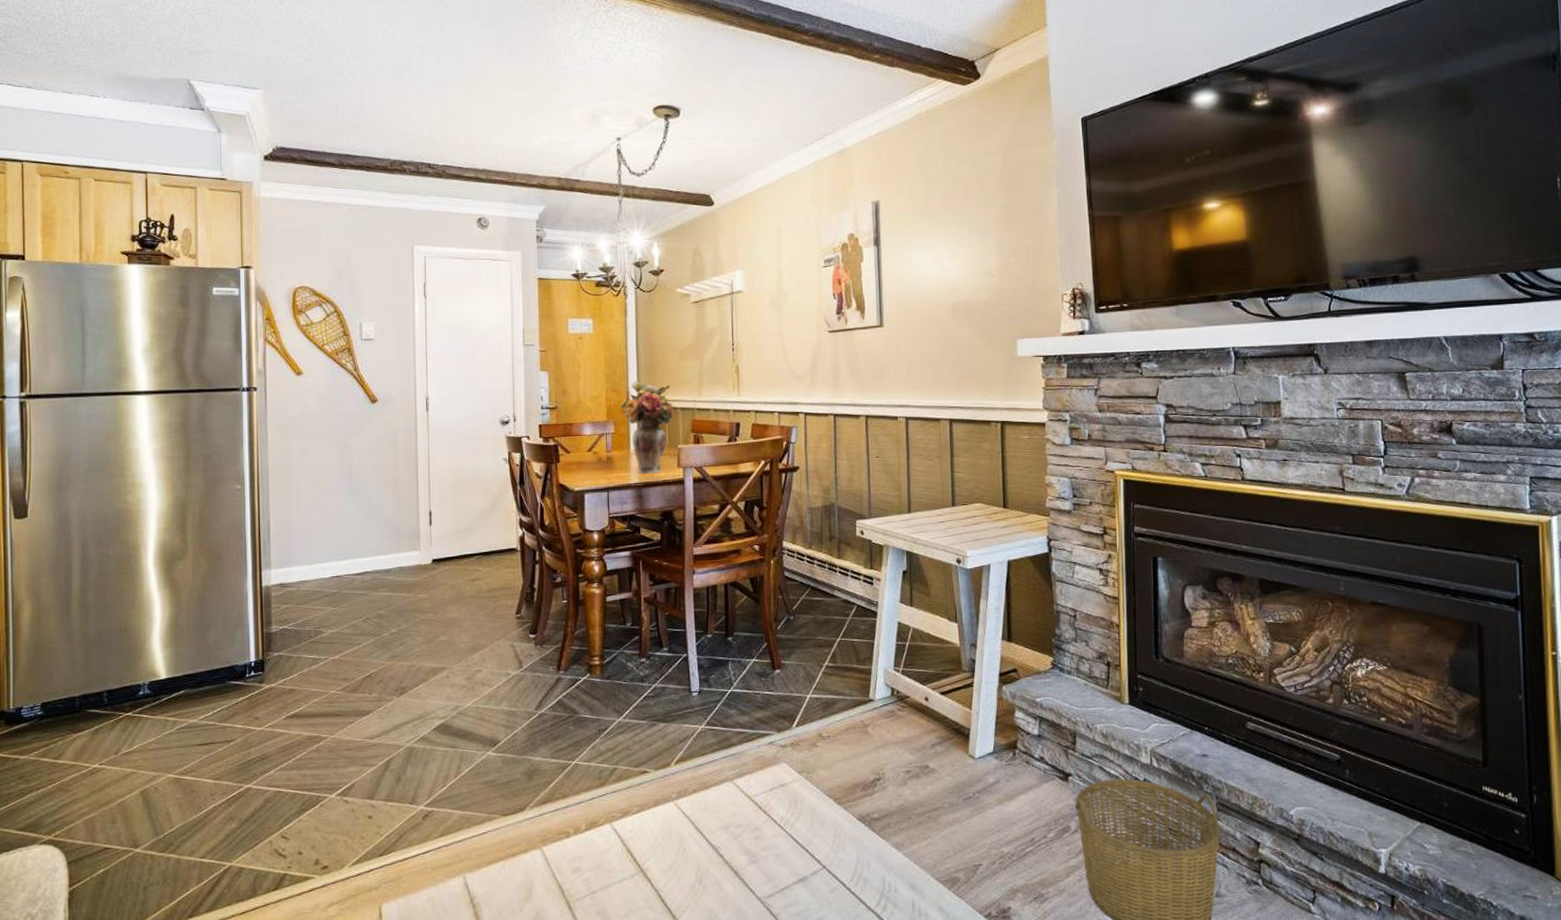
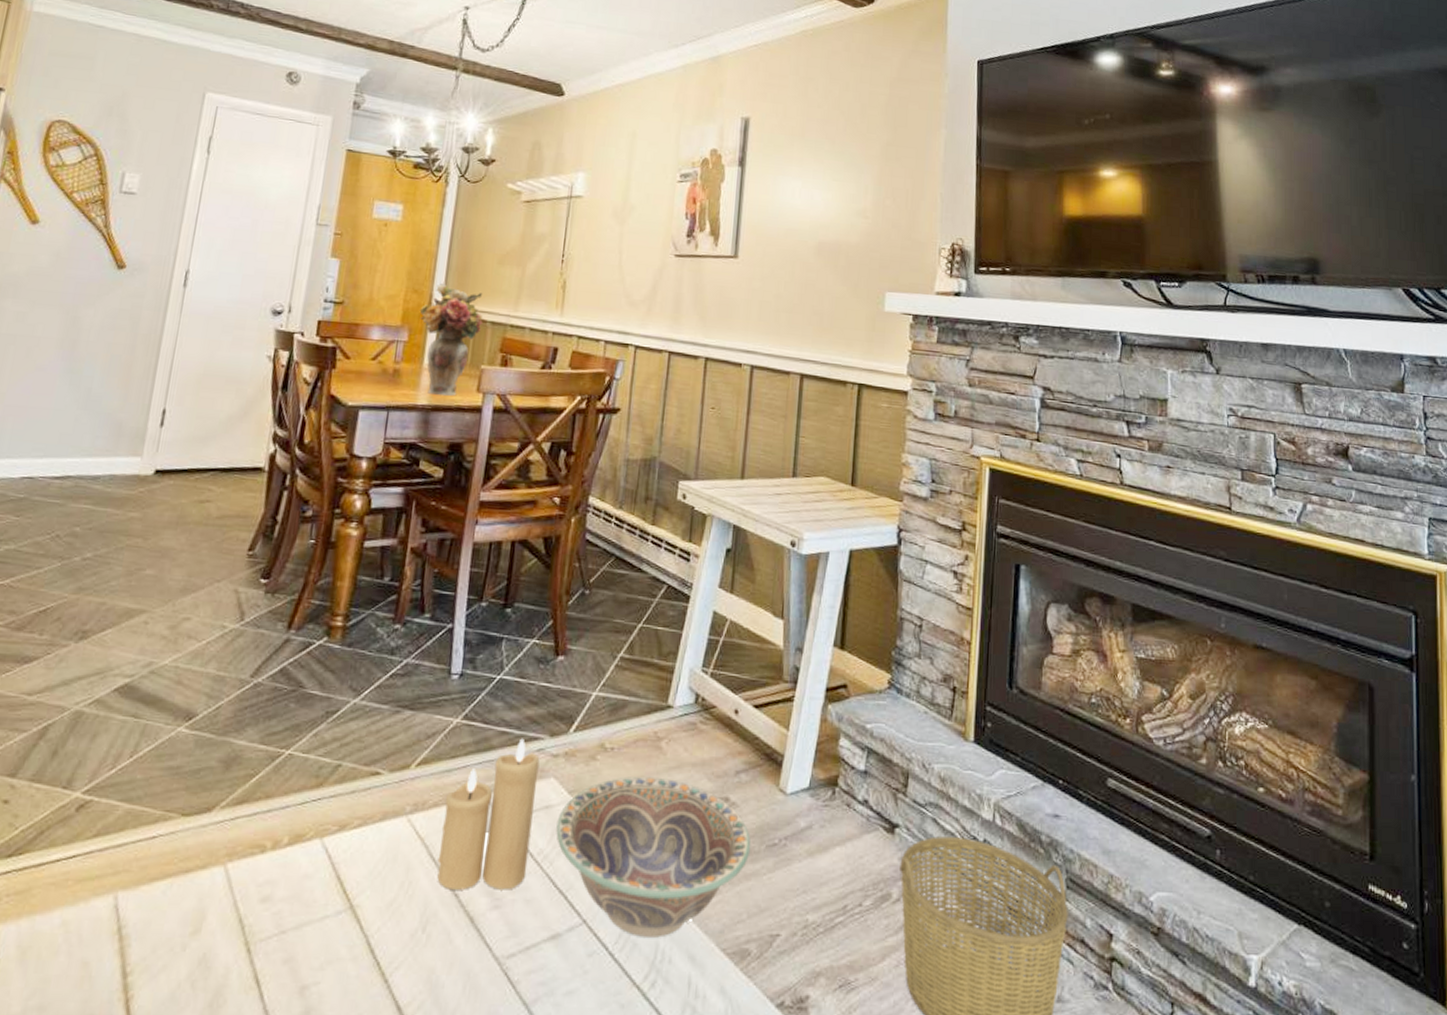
candle: none [701,735,774,852] -> present [437,738,540,890]
decorative bowl: none [792,755,951,875] -> present [556,776,751,938]

